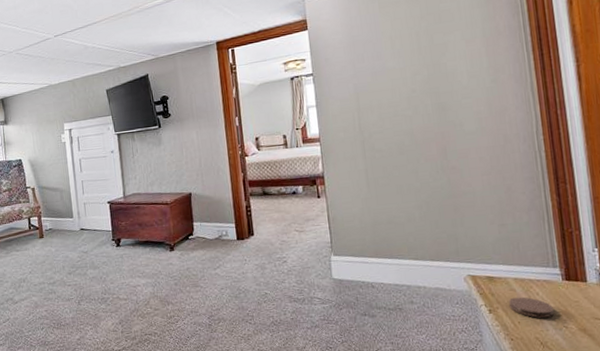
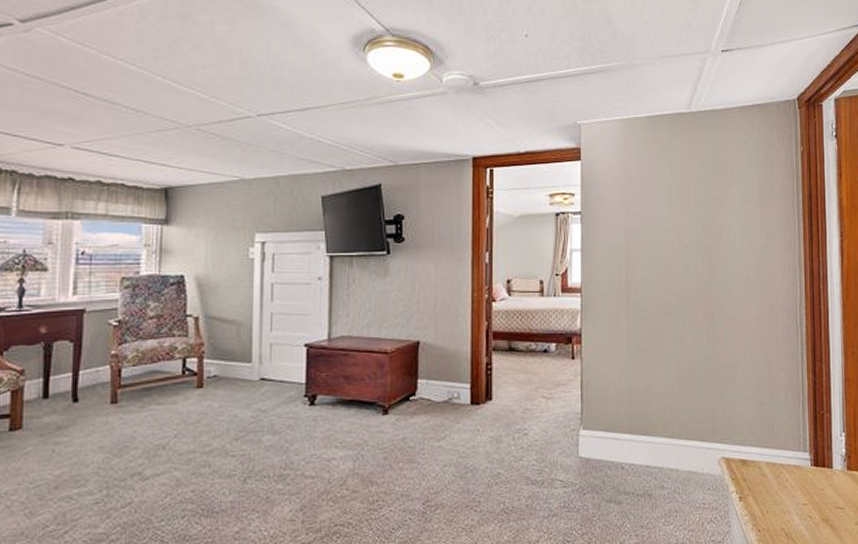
coaster: present [508,297,554,318] -> none [759,483,800,507]

